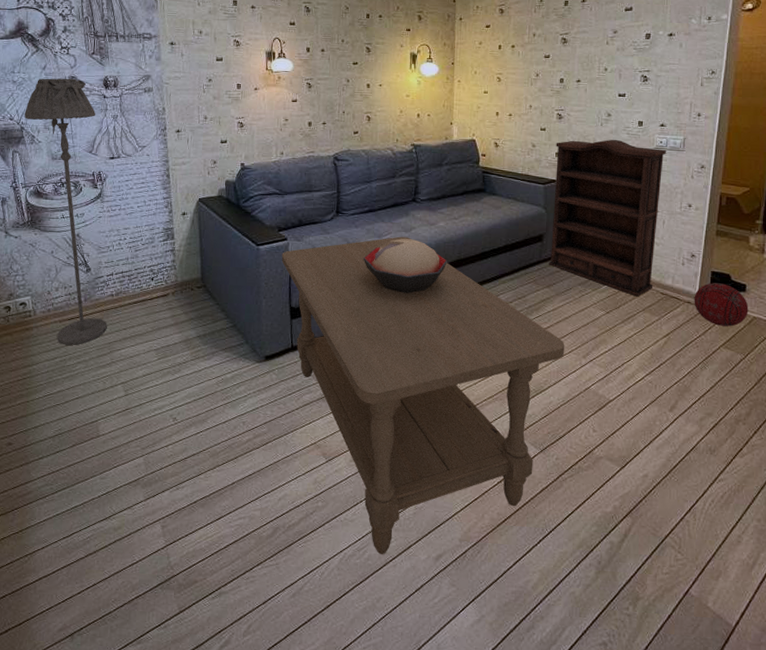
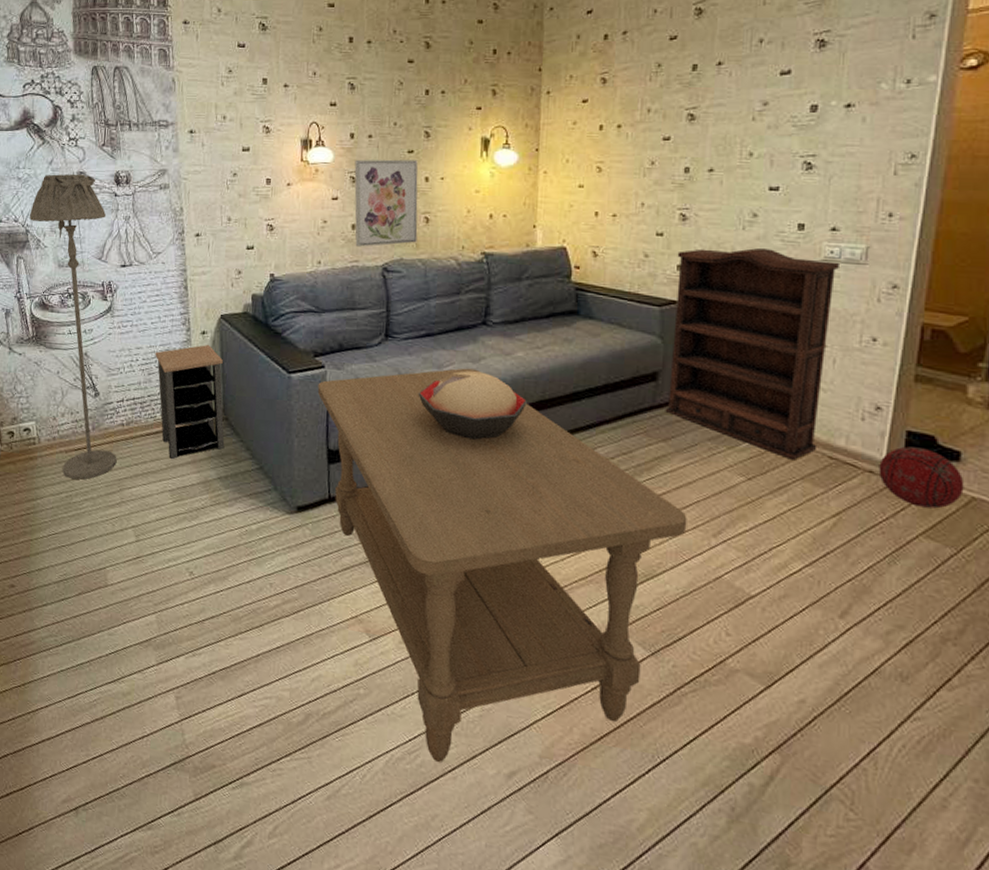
side table: none [141,223,203,323] -> present [155,344,225,460]
wall art: none [310,69,362,141] -> present [354,159,419,247]

